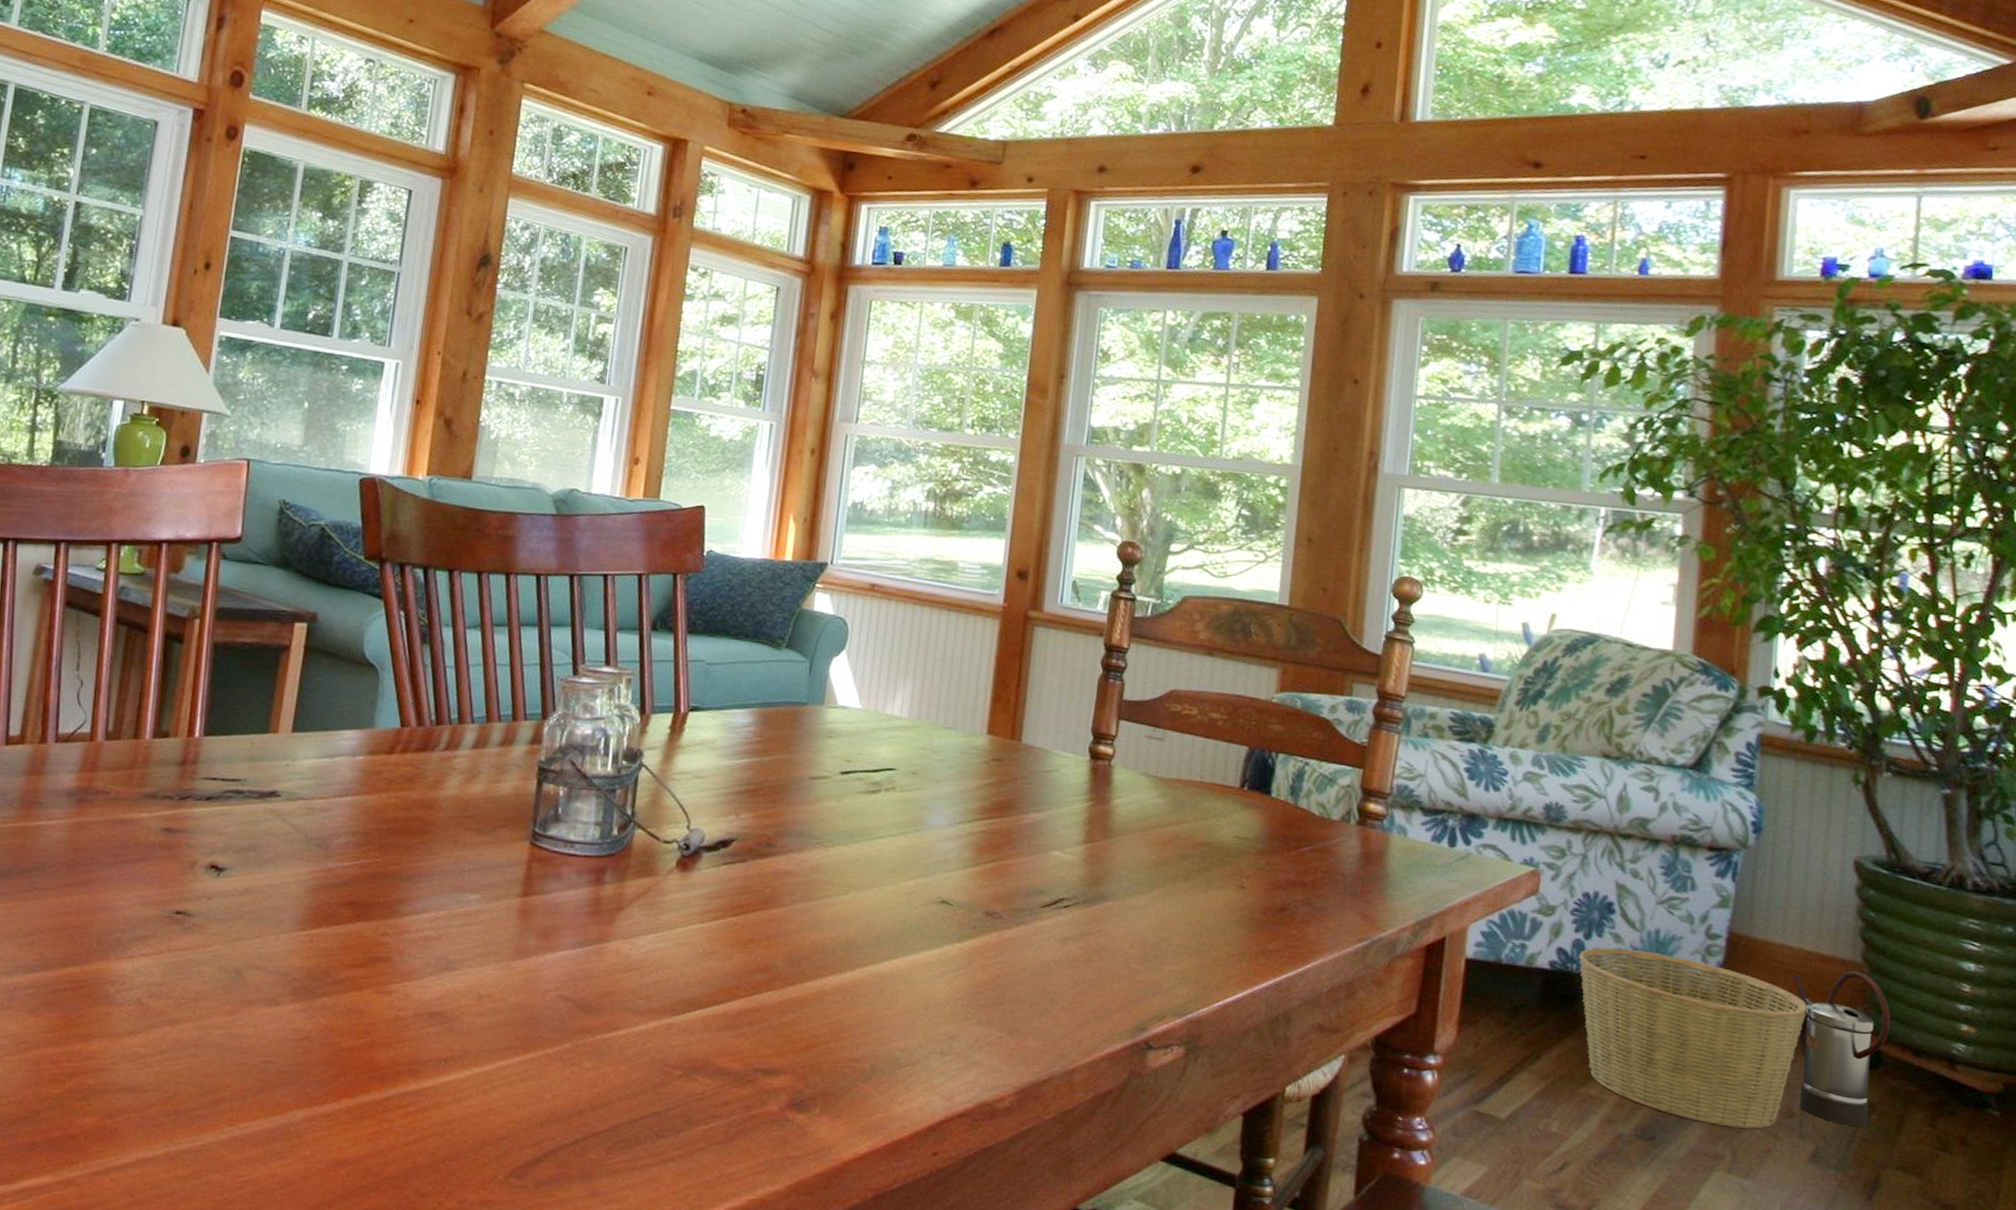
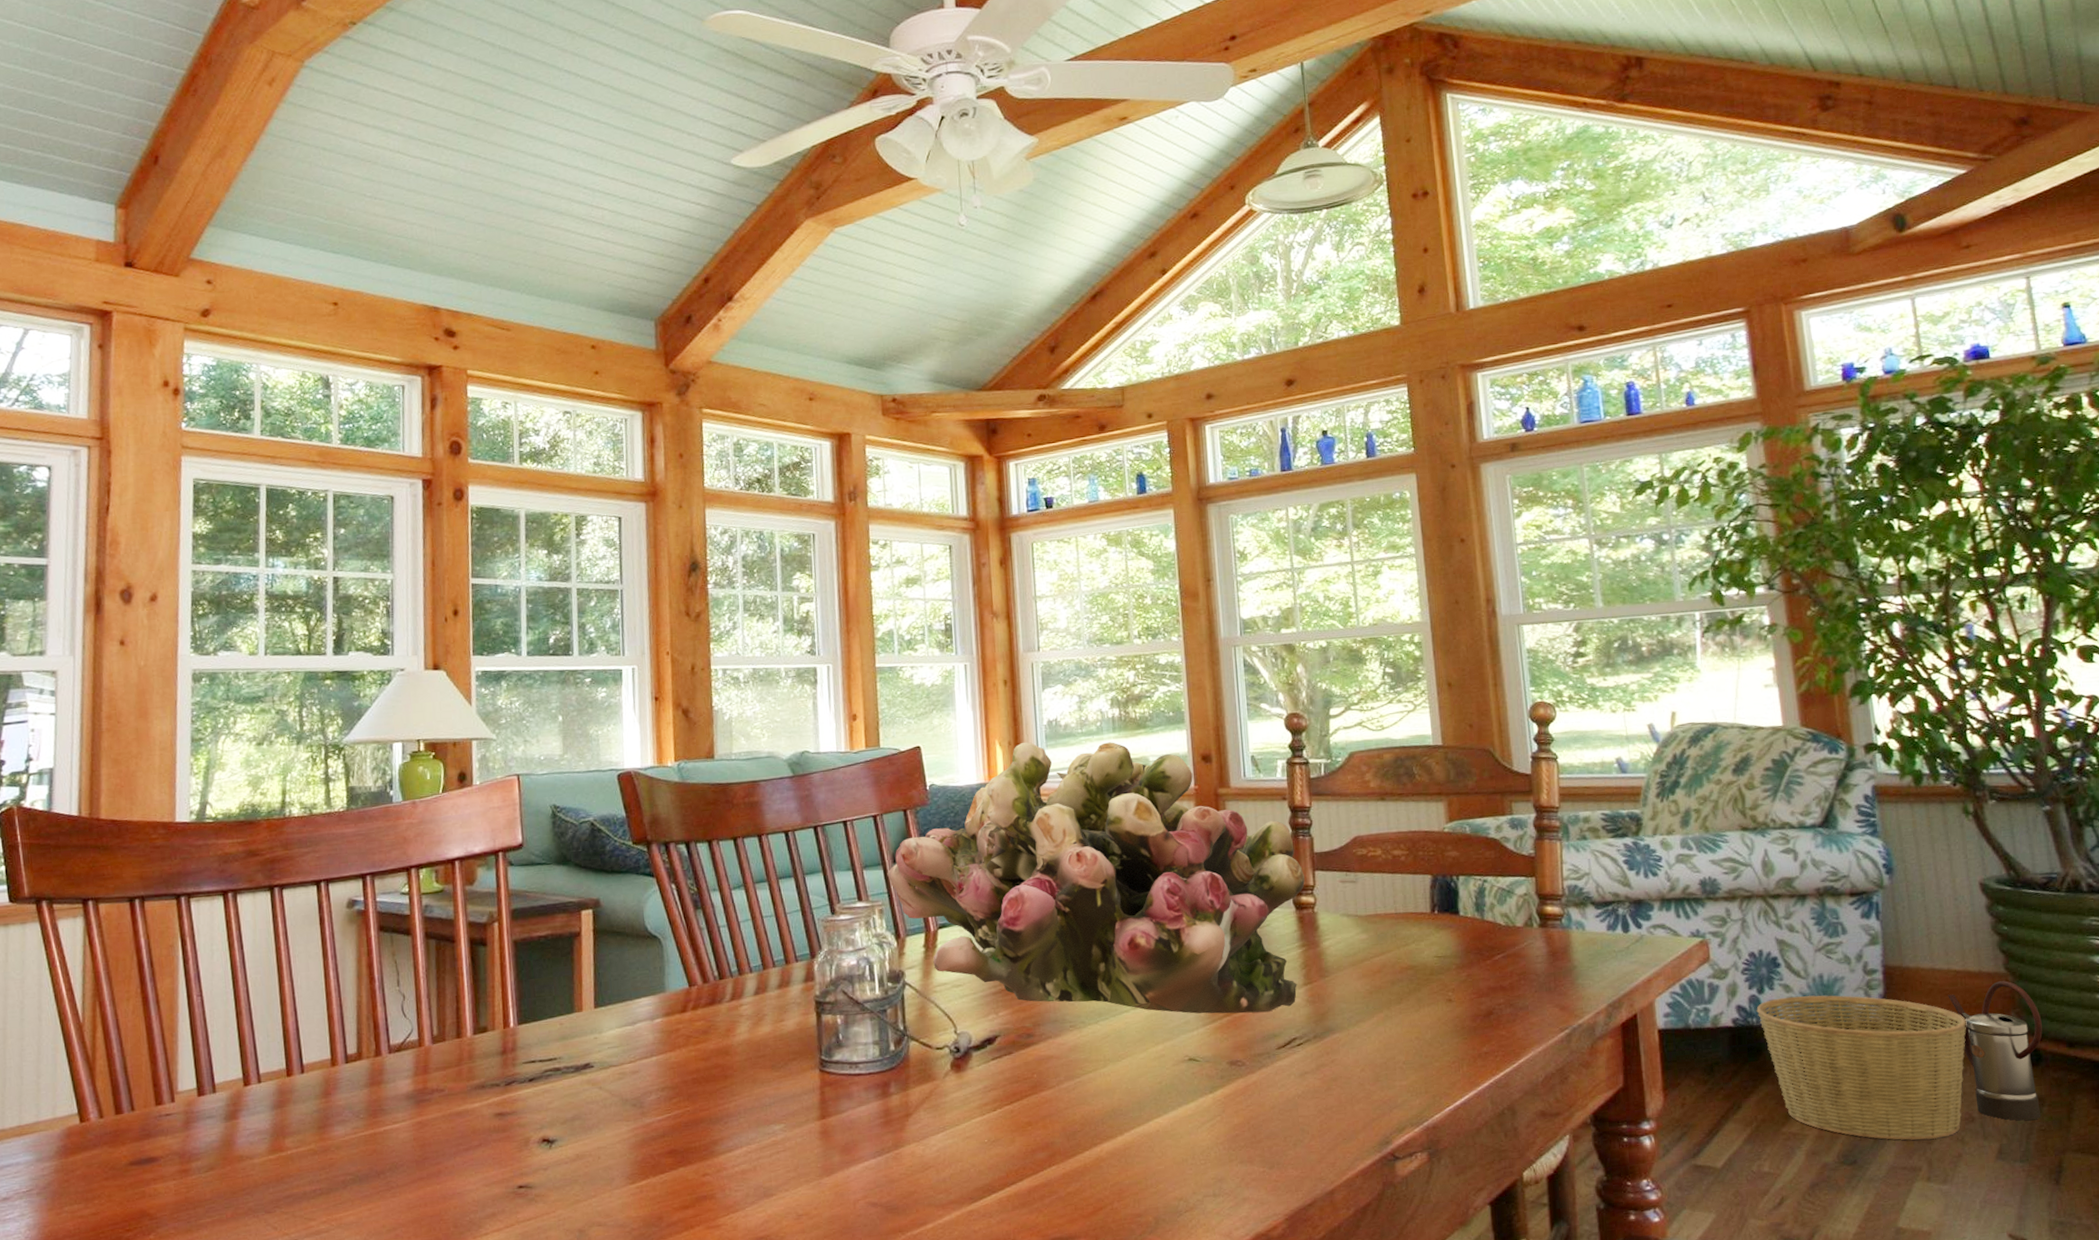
flower arrangement: none [642,521,1107,866] -> present [887,742,1305,1014]

